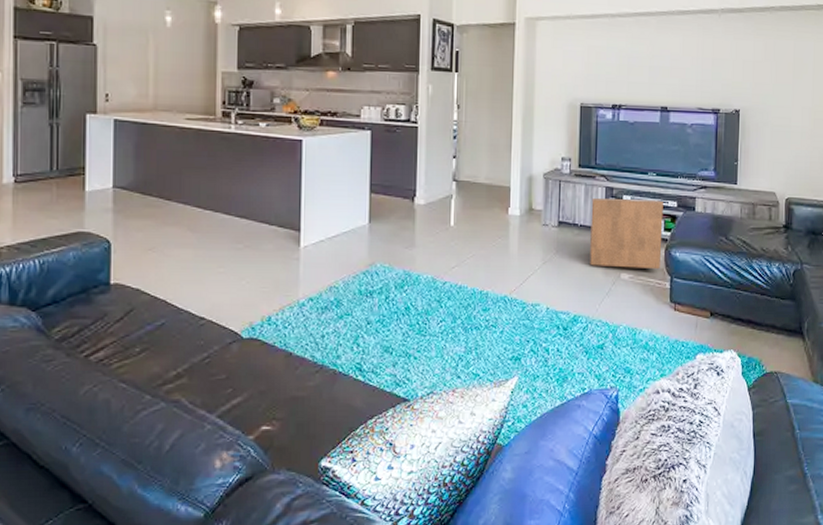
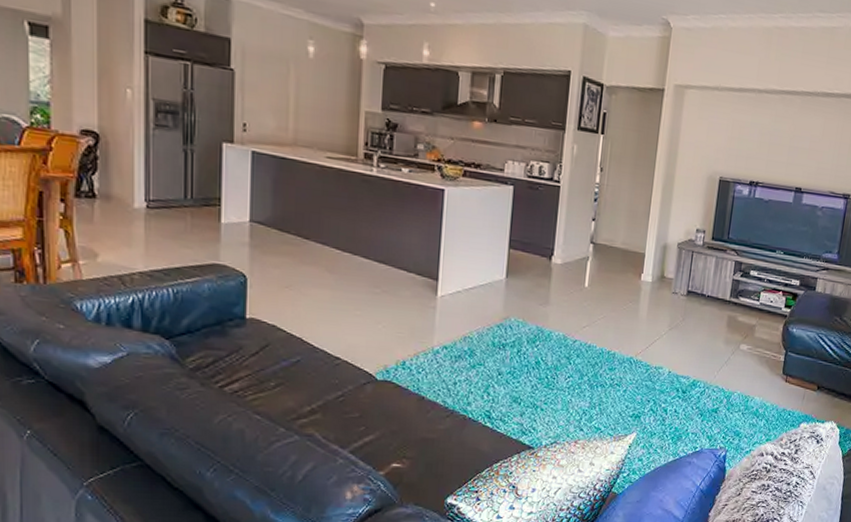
side table: present [590,198,663,270] -> none [713,271,787,343]

